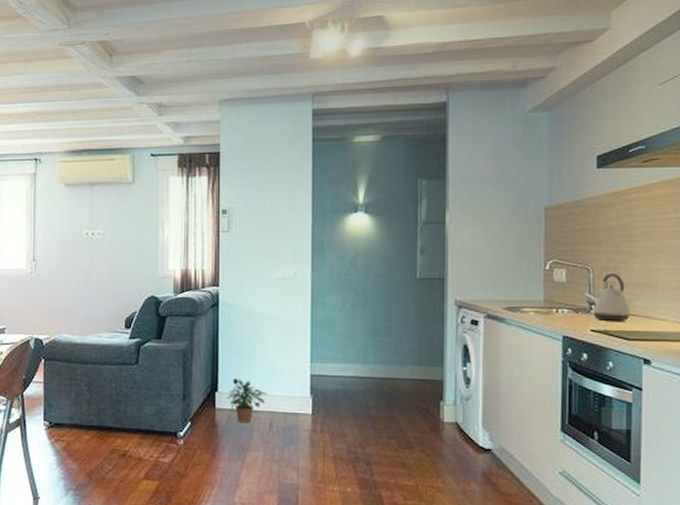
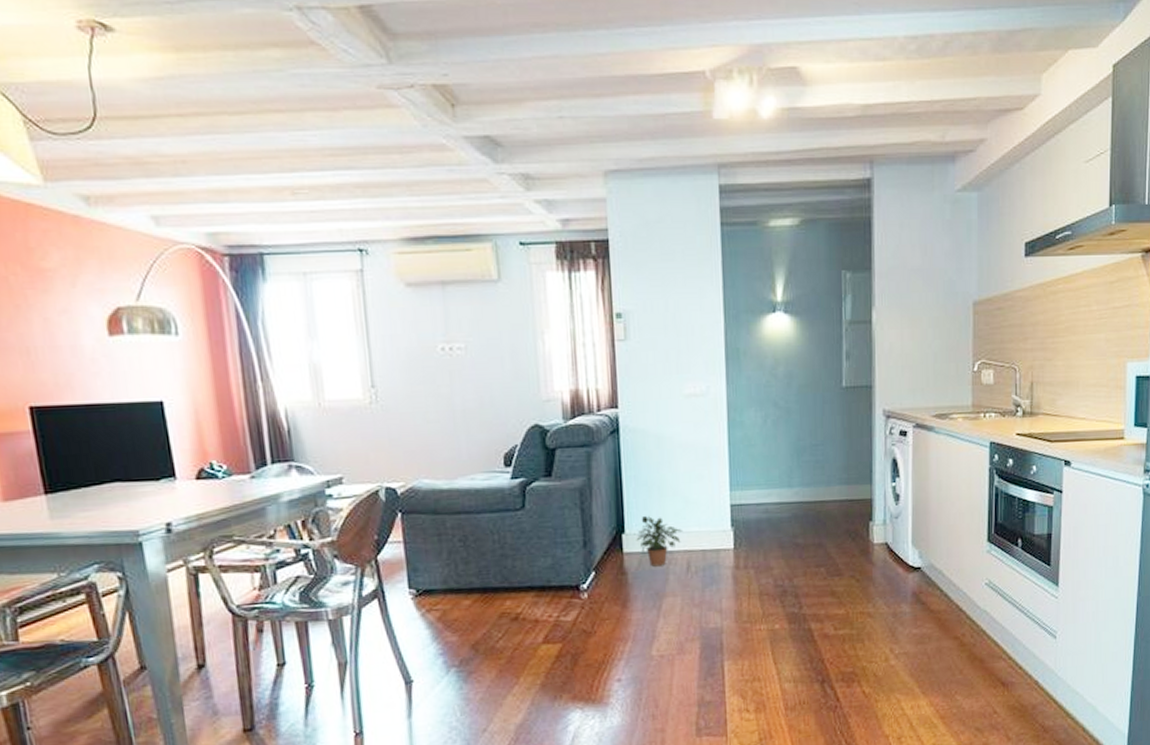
kettle: present [592,272,631,322] -> none [1018,371,1054,424]

